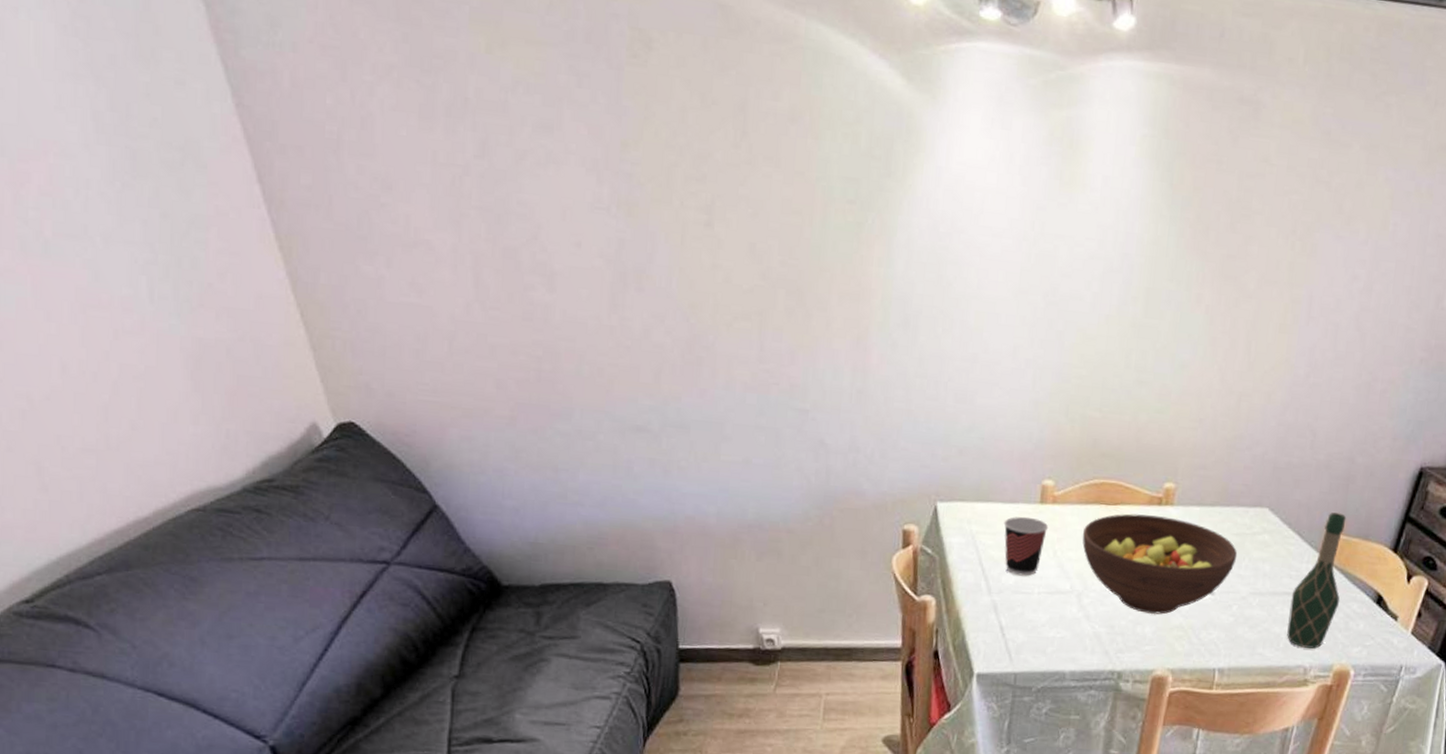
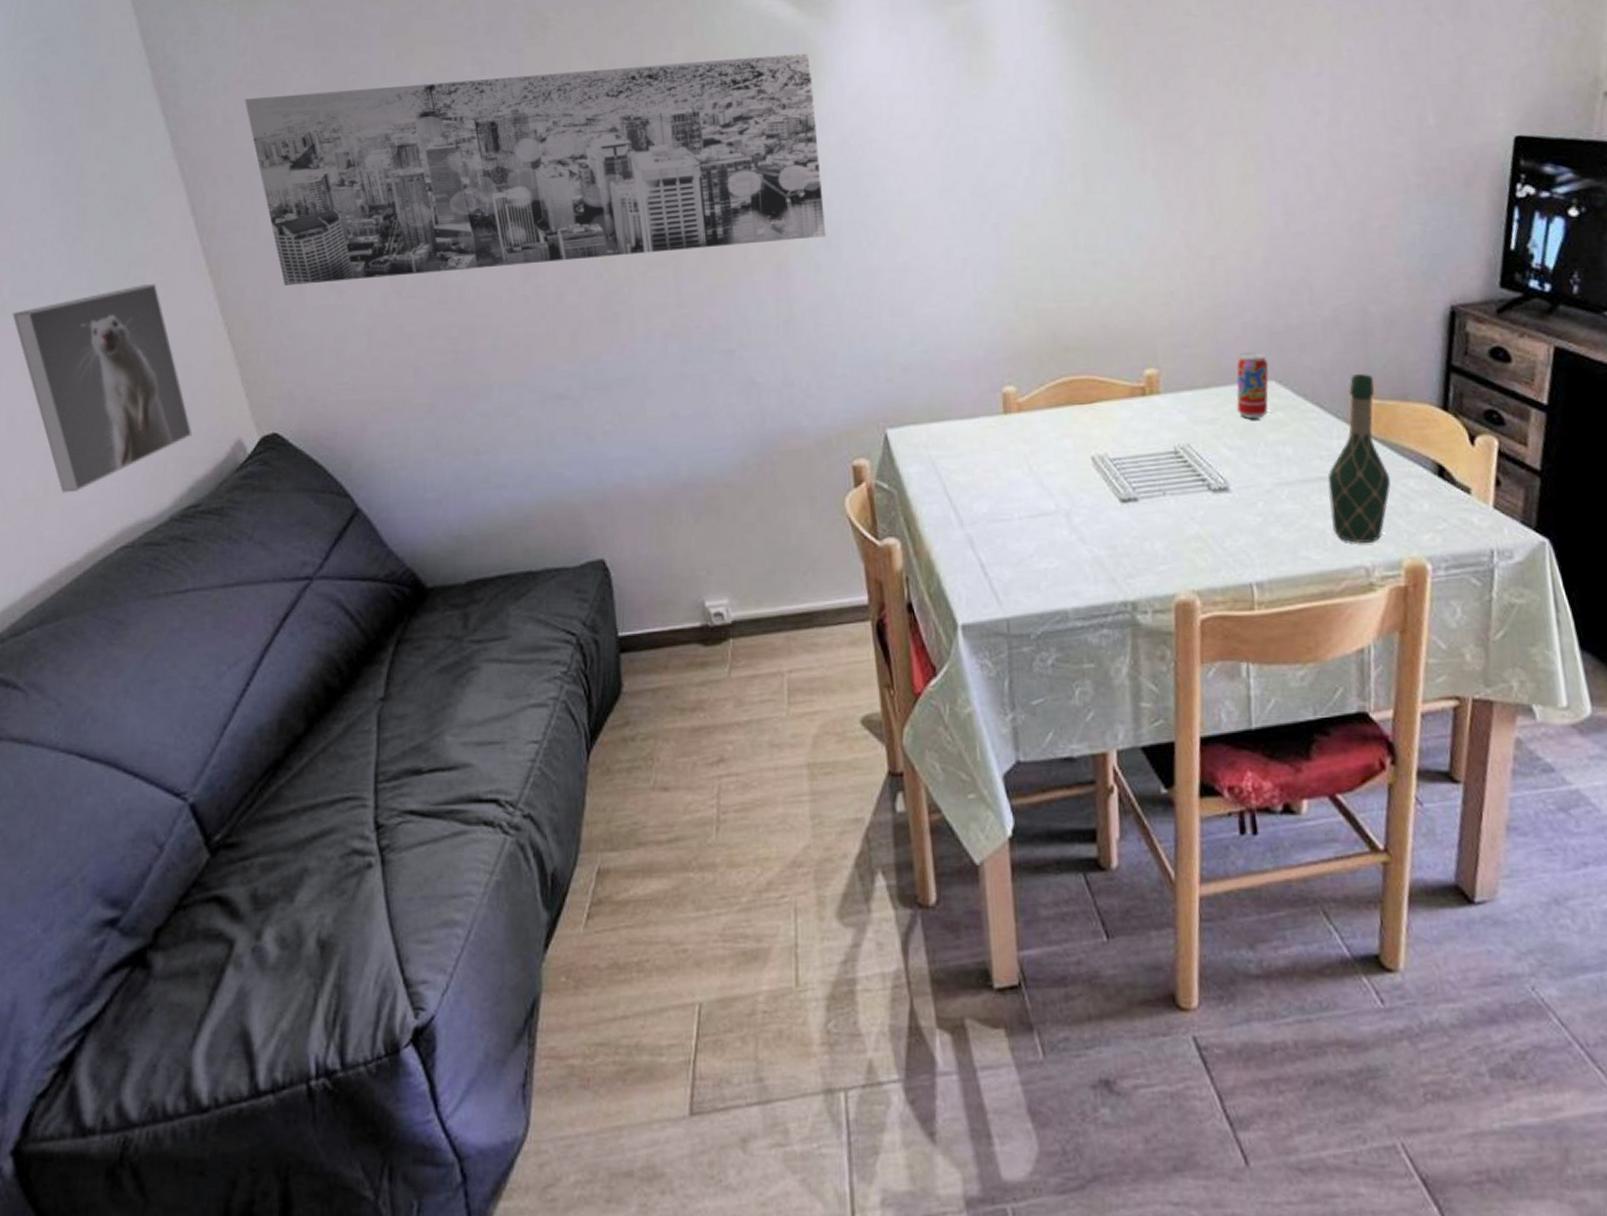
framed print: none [58,247,264,450] -> present [13,284,193,493]
wall art: none [316,63,913,317] -> present [245,53,826,286]
cup: present [1003,516,1049,576] -> none [965,431,1018,501]
fruit bowl: present [1082,513,1238,615] -> none [1058,408,1250,526]
beverage can: none [1233,480,1267,538] -> present [1236,352,1269,419]

